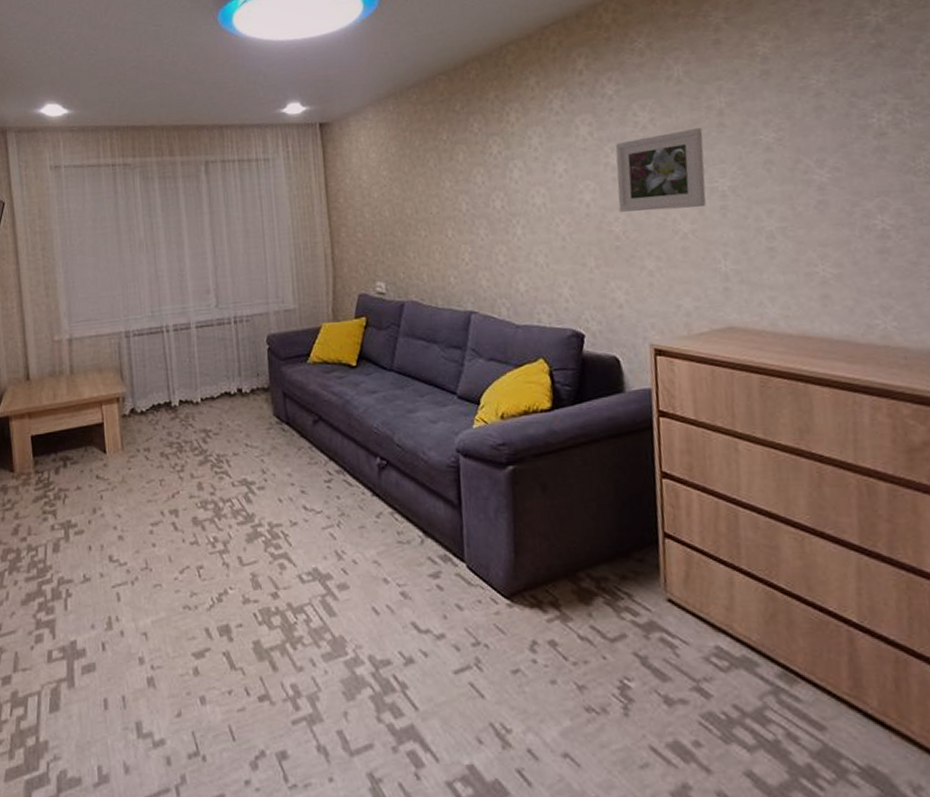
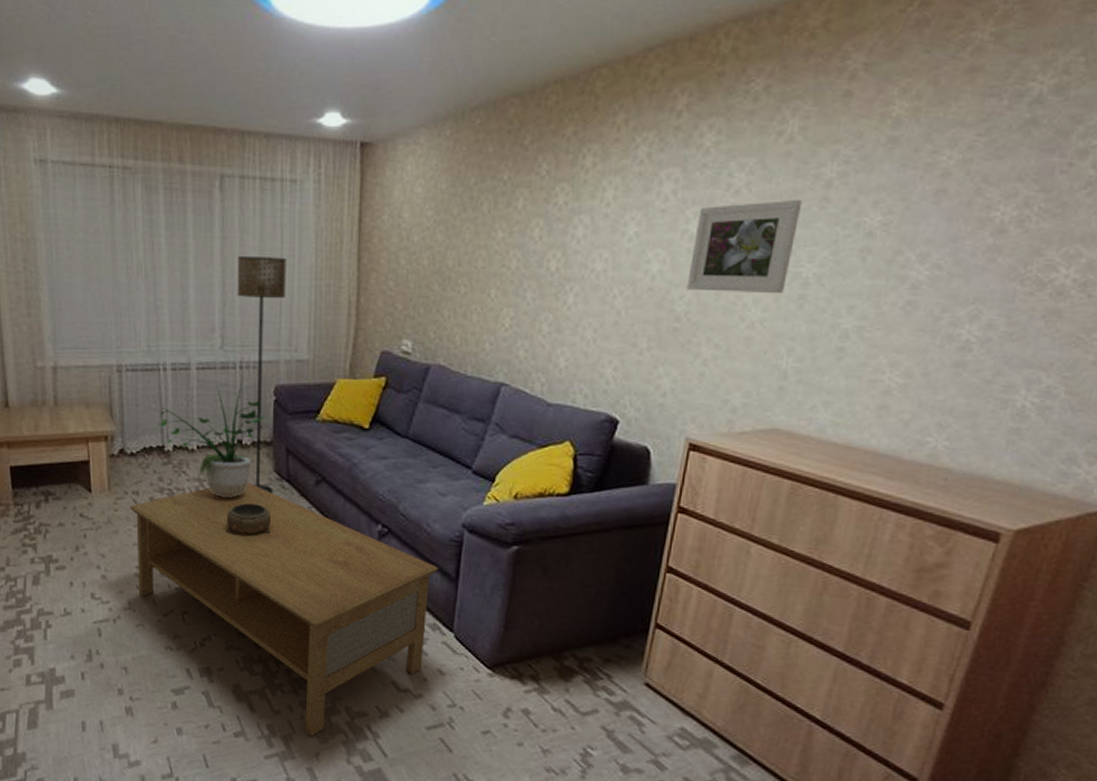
coffee table: none [142,428,441,694] -> present [129,482,439,737]
potted plant: none [164,334,262,445] -> present [158,381,266,497]
floor lamp: none [224,223,274,437] -> present [237,255,287,494]
decorative bowl: none [233,448,276,480] -> present [226,502,272,534]

